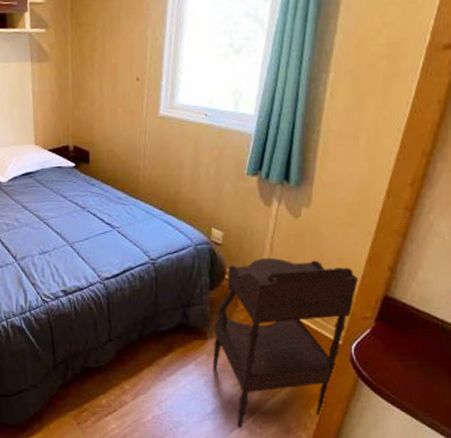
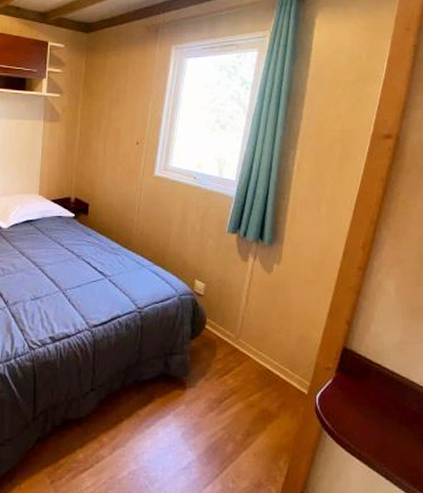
side table: present [212,258,358,428] -> none [190,310,321,483]

